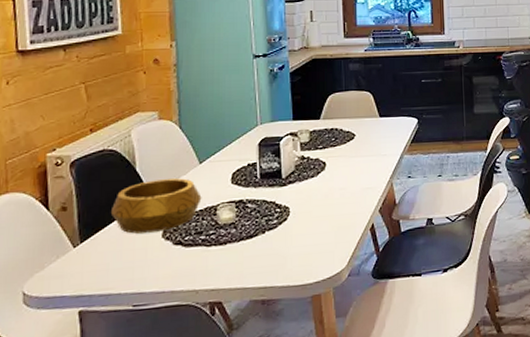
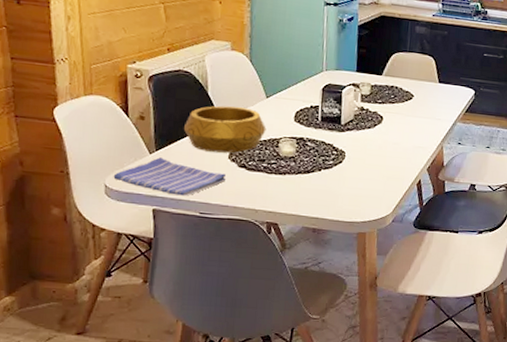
dish towel: none [32,249,160,290] -> present [113,157,226,196]

